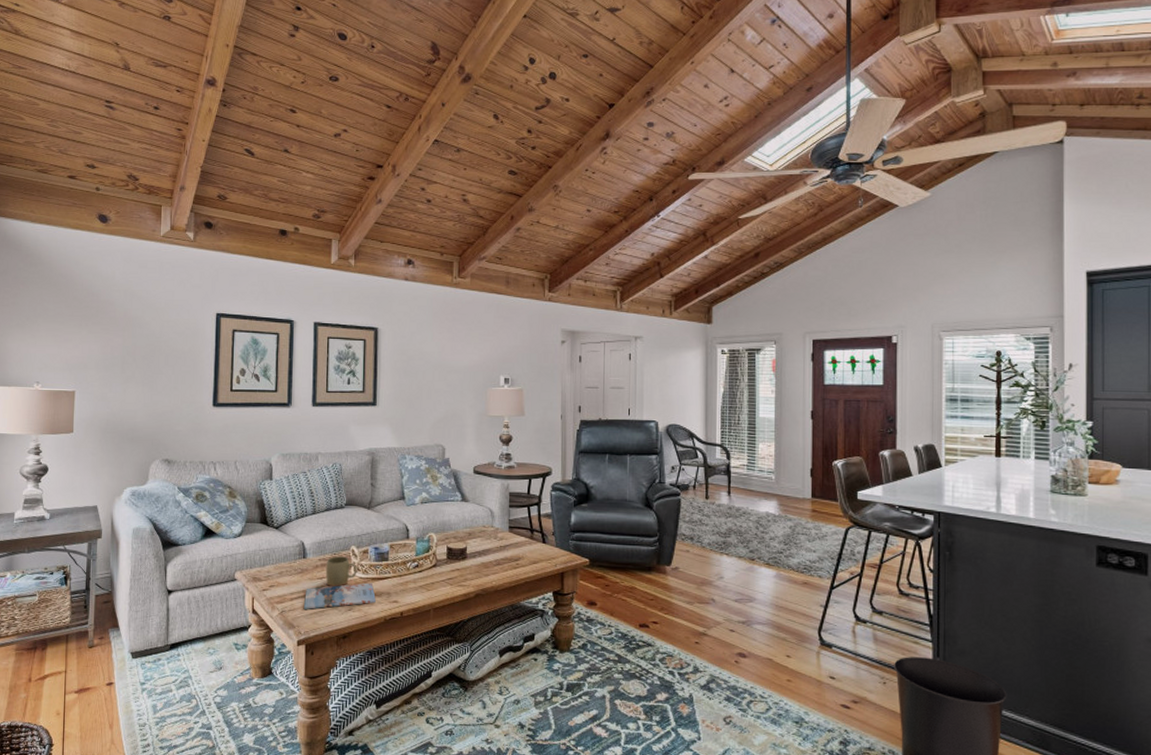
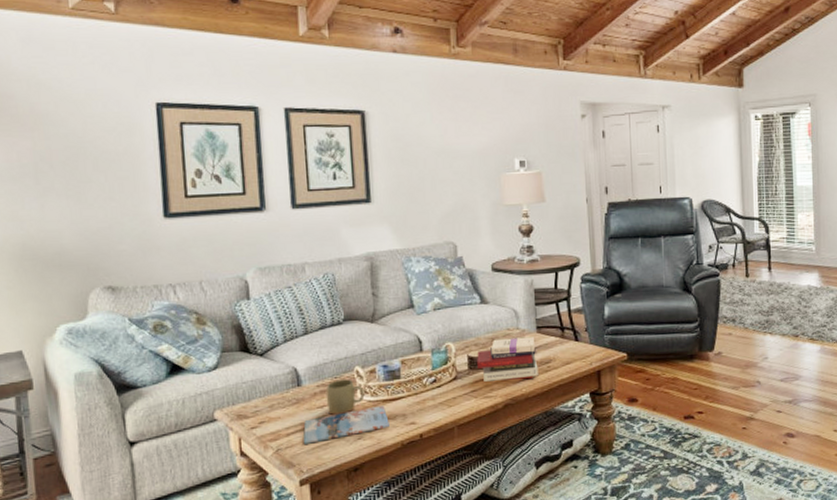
books: none [455,534,508,574] -> present [477,336,538,382]

